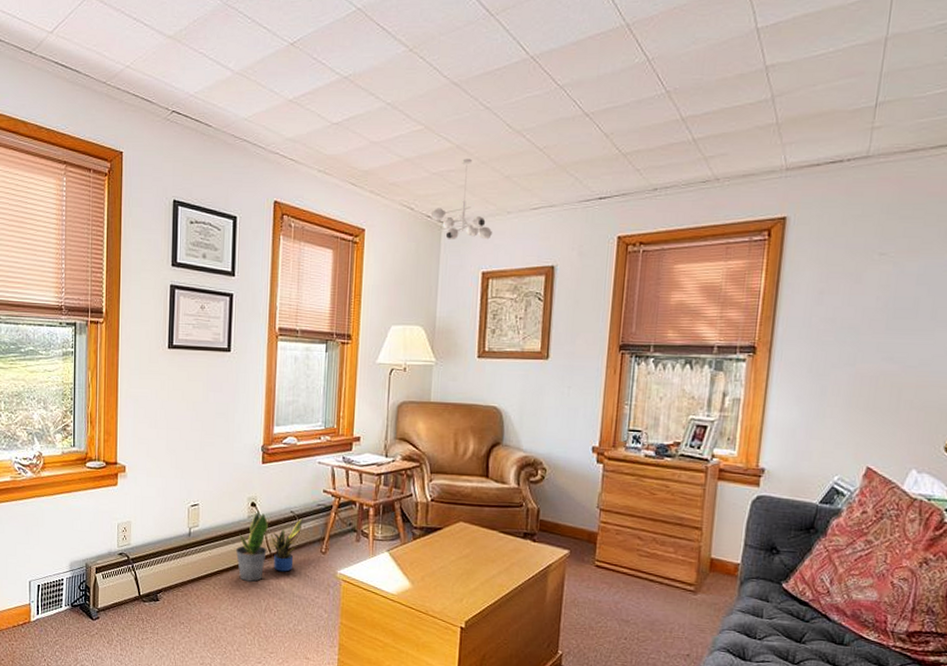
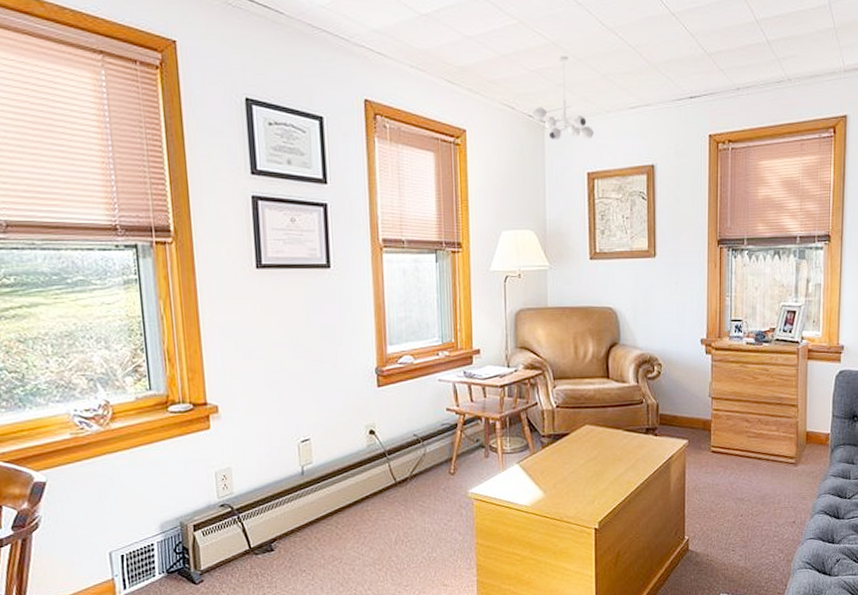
potted plant: present [235,511,268,582] -> none [356,438,392,515]
potted plant: present [270,518,303,572] -> none [393,441,427,500]

